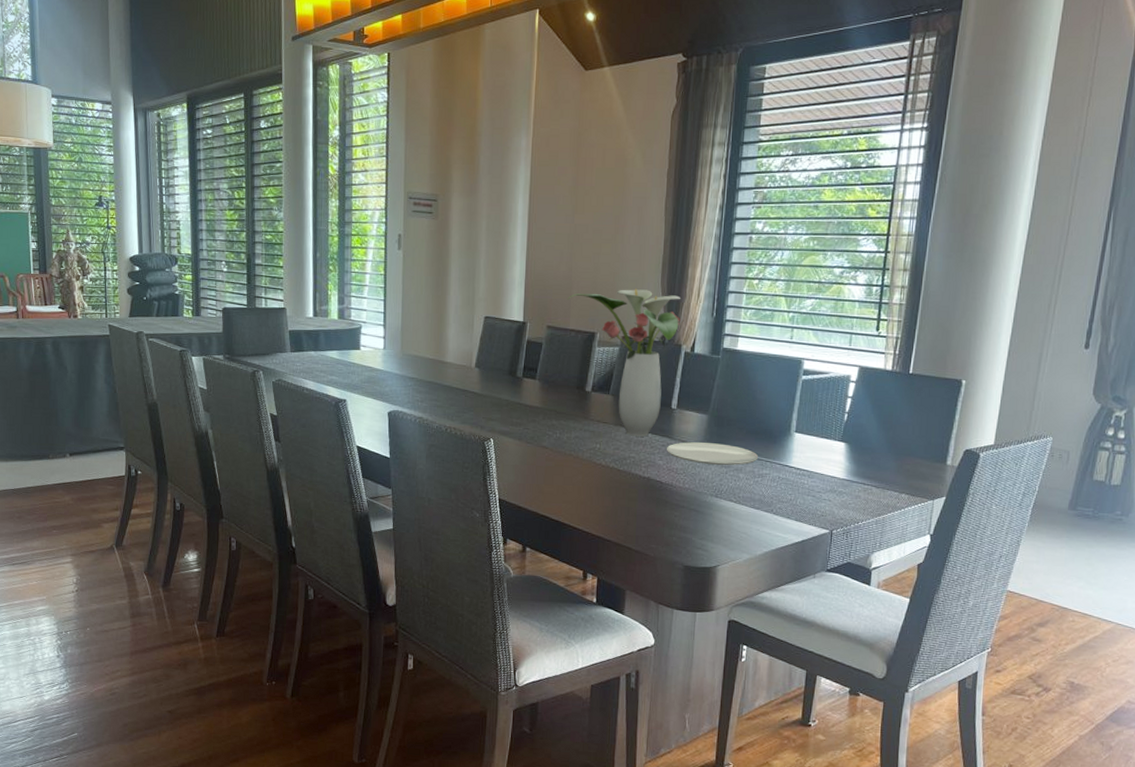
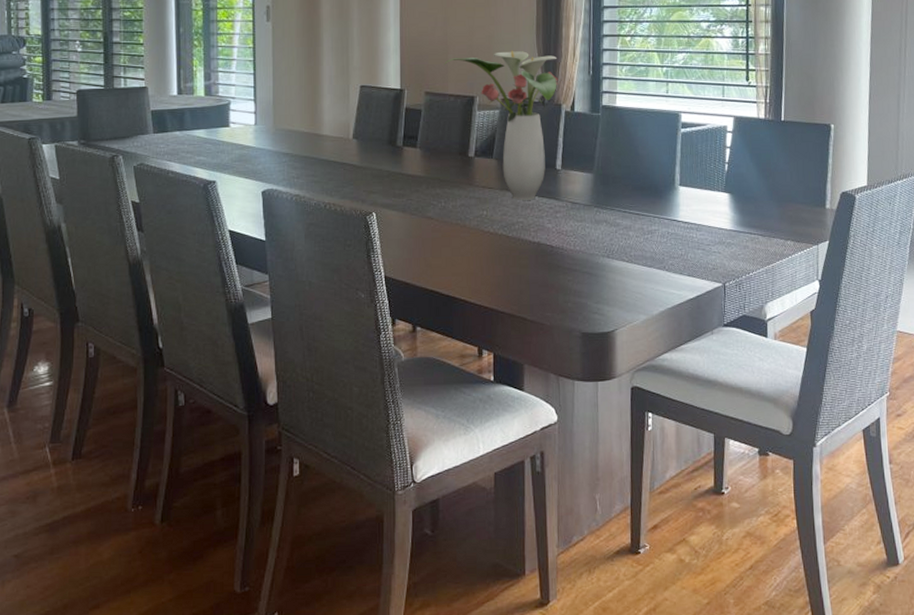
plate: present [666,442,759,466] -> none [554,202,647,225]

